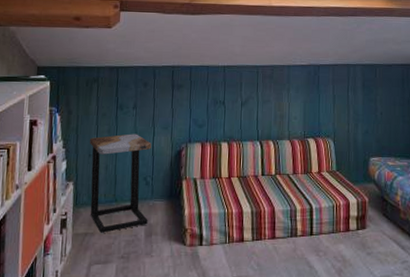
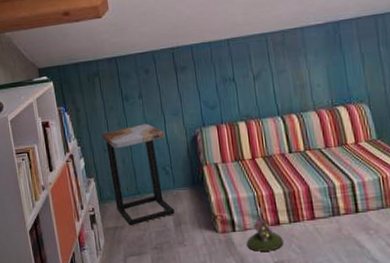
toy house: none [210,224,244,267] -> present [246,207,284,252]

